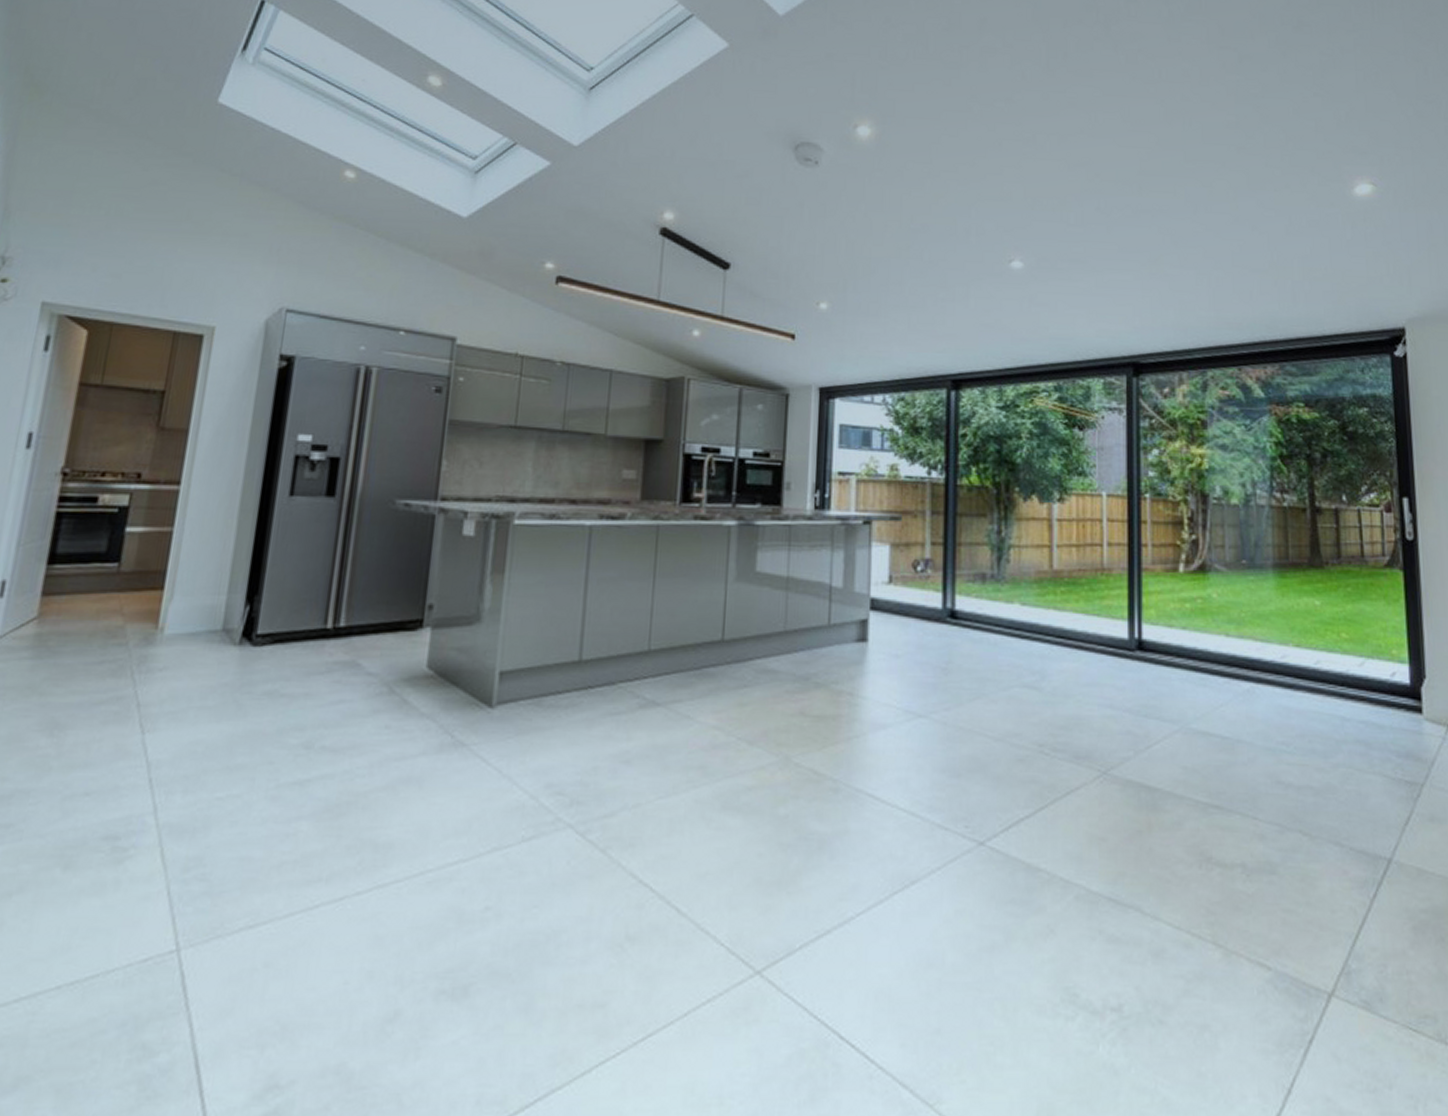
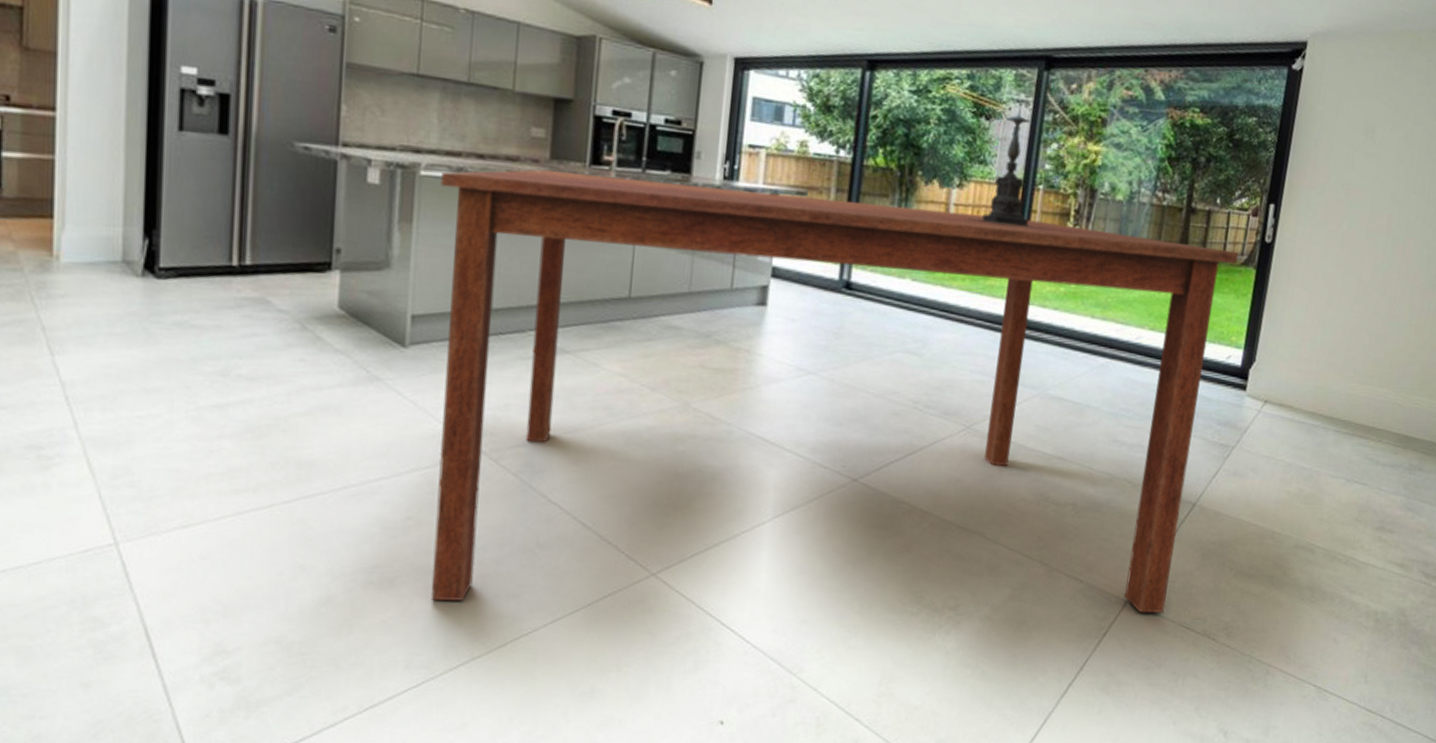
dining table: none [507,511,1380,1014] -> present [430,169,1239,613]
candle holder: none [1066,407,1157,539] -> present [961,100,1044,228]

